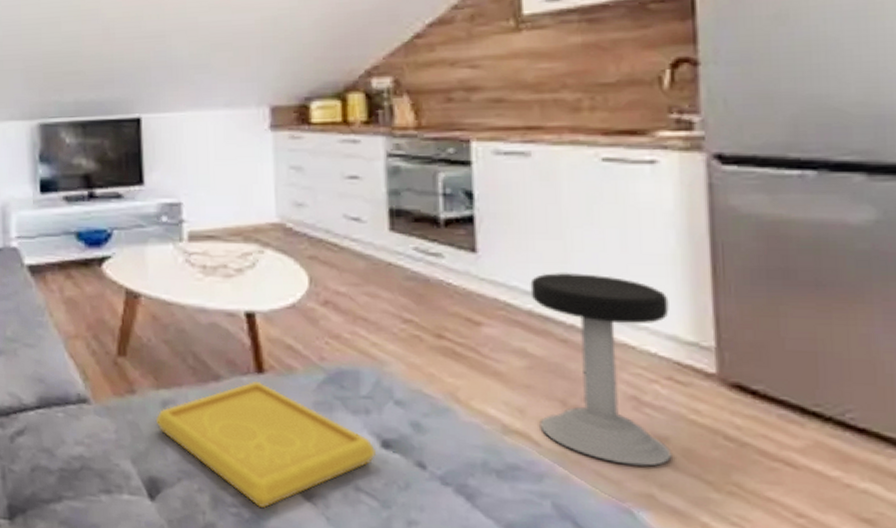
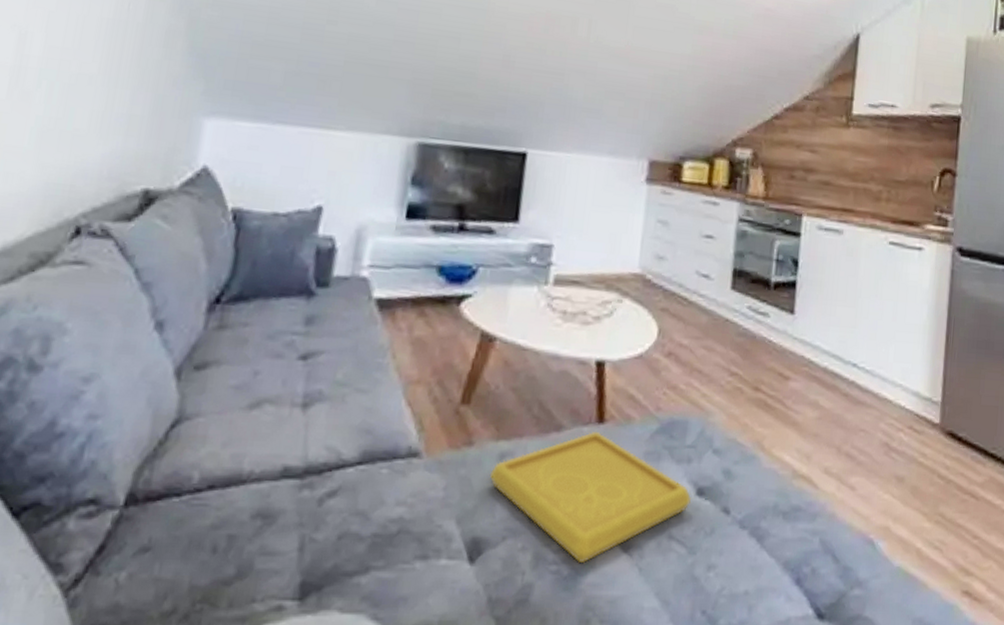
stool: present [530,272,672,467] -> none [819,335,917,503]

